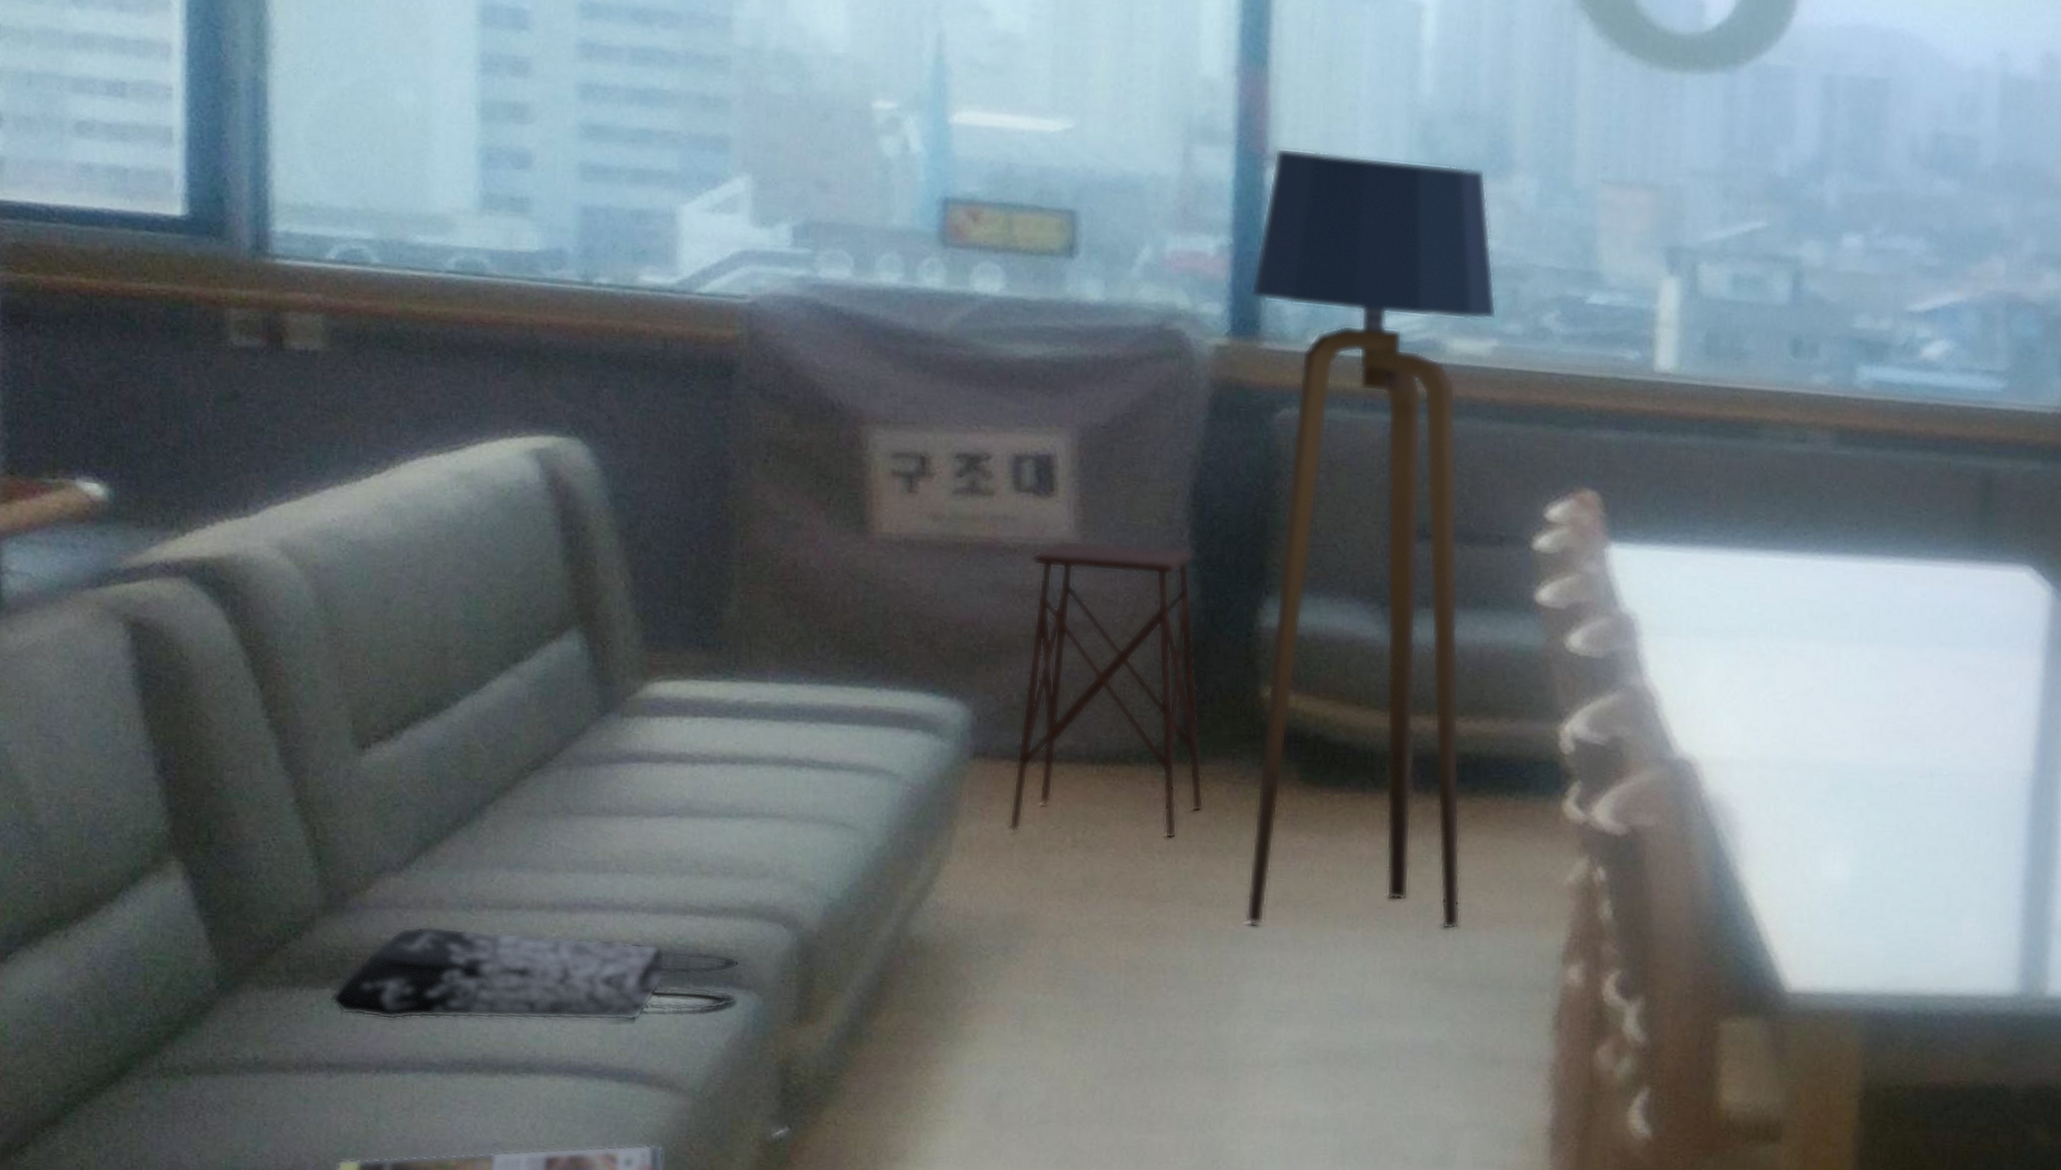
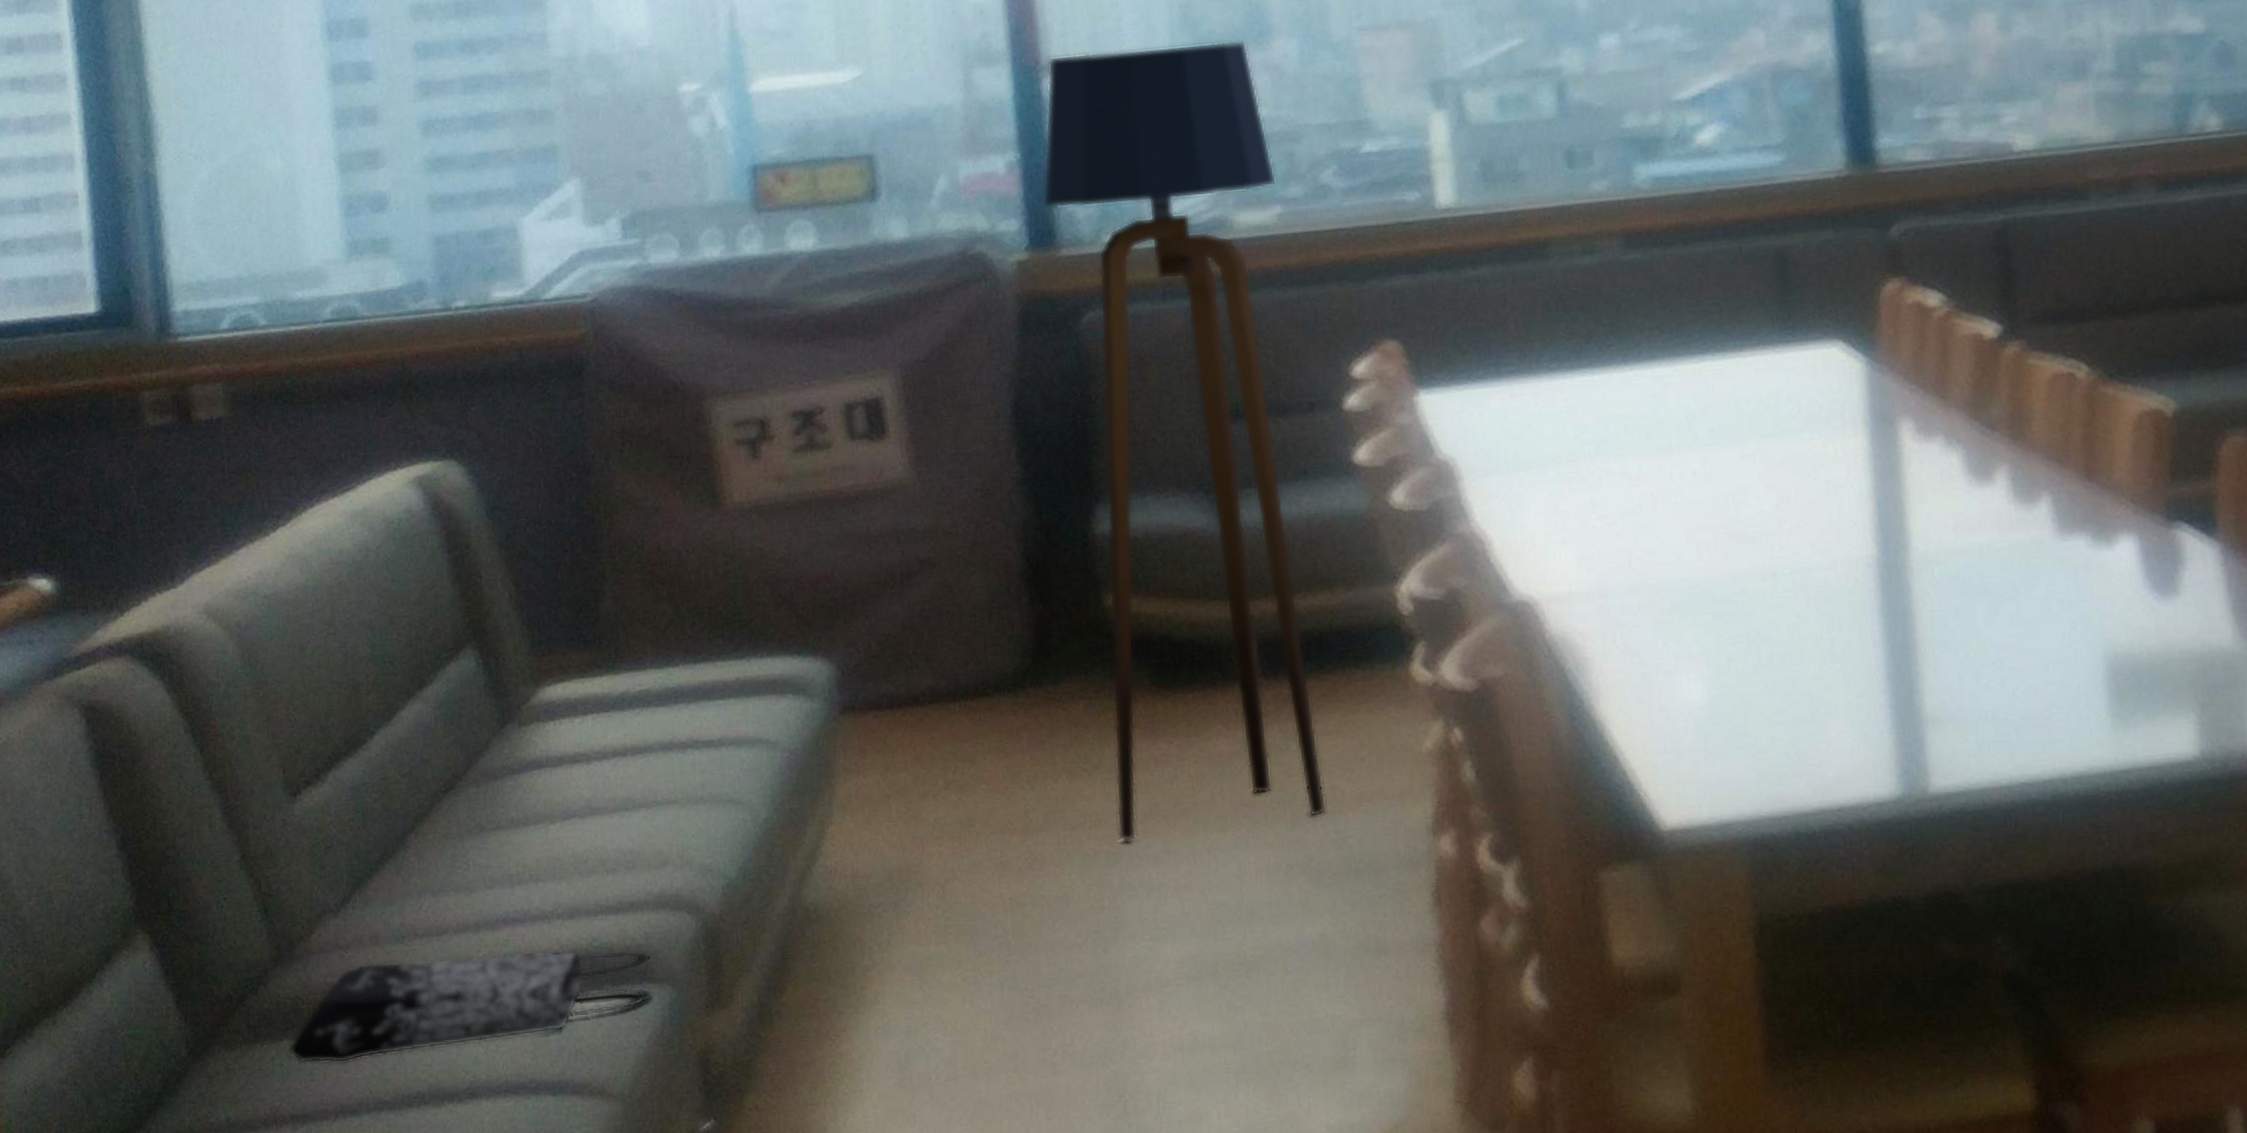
side table: present [1009,539,1204,840] -> none [873,469,1064,783]

